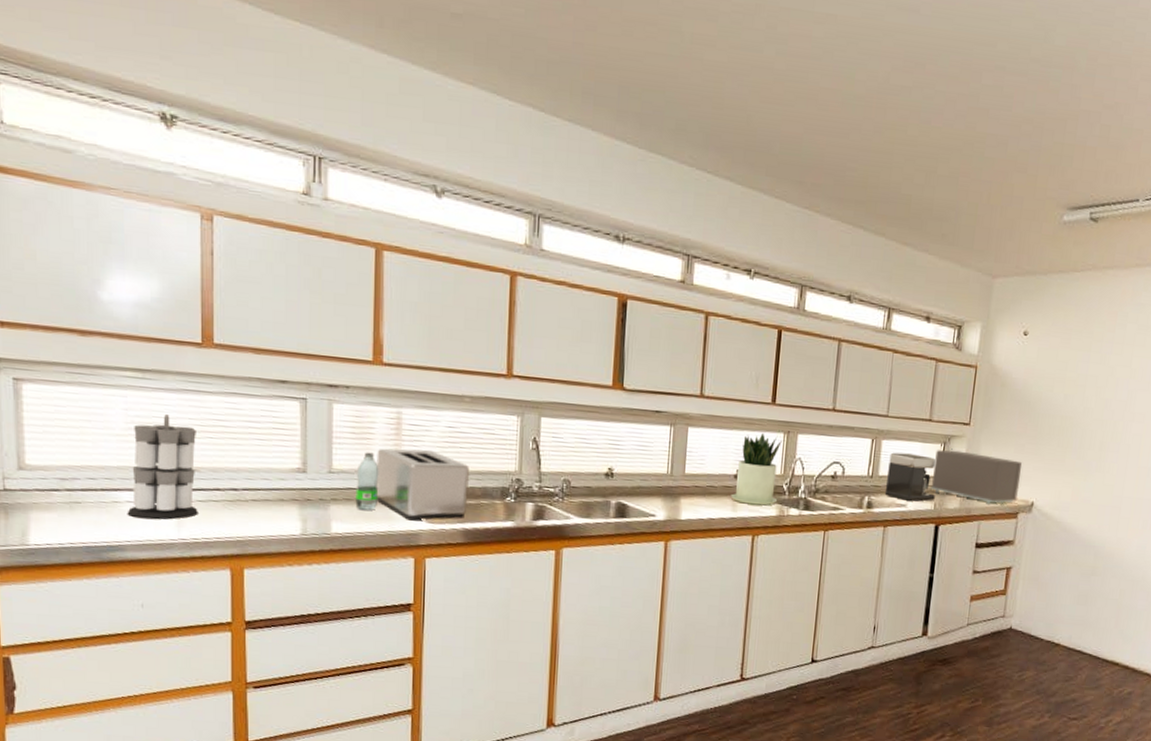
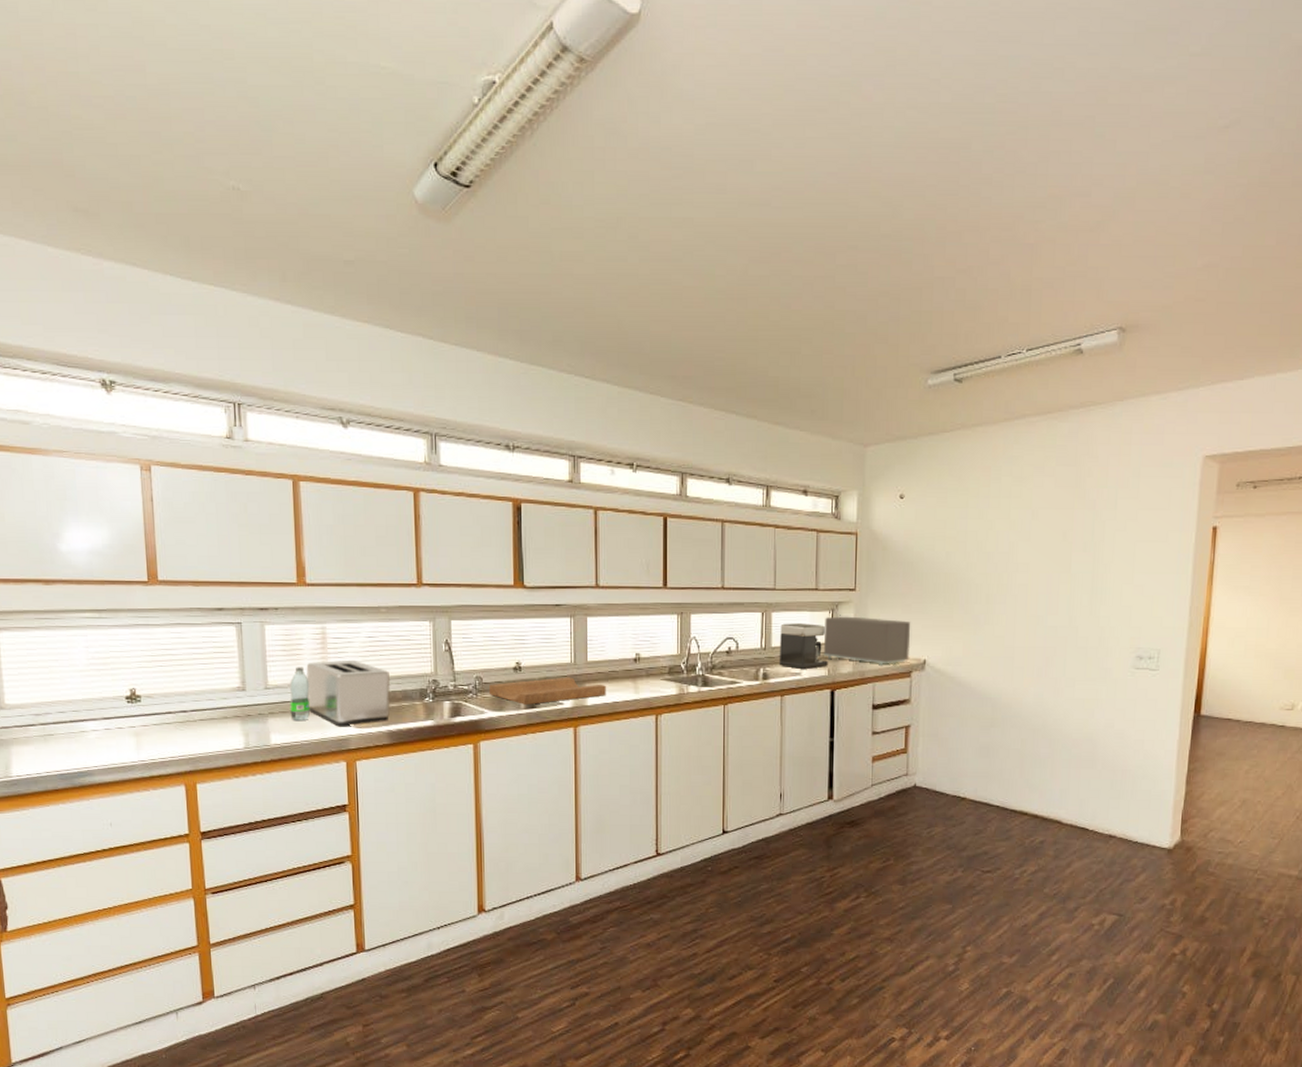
spice rack: present [127,414,198,520] -> none [93,648,154,745]
cutting board: none [577,487,702,514] -> present [489,677,606,705]
planter: present [730,432,782,506] -> none [632,616,677,685]

